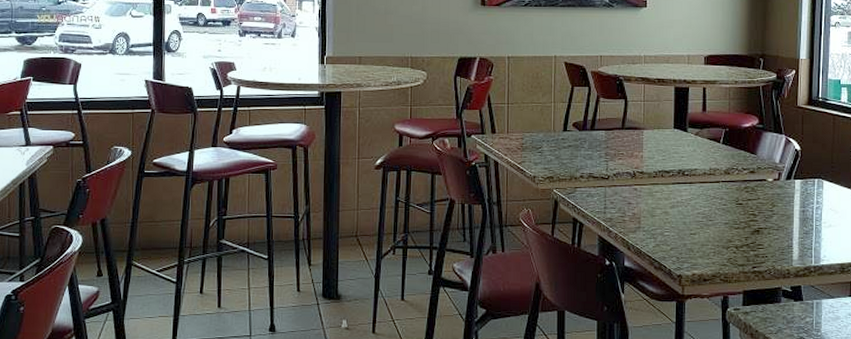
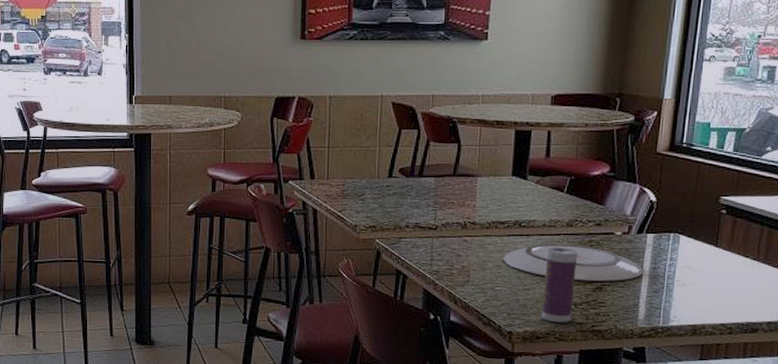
plate: none [669,190,794,225] -> present [503,243,643,282]
beverage can: none [707,194,736,265] -> present [541,247,579,323]

